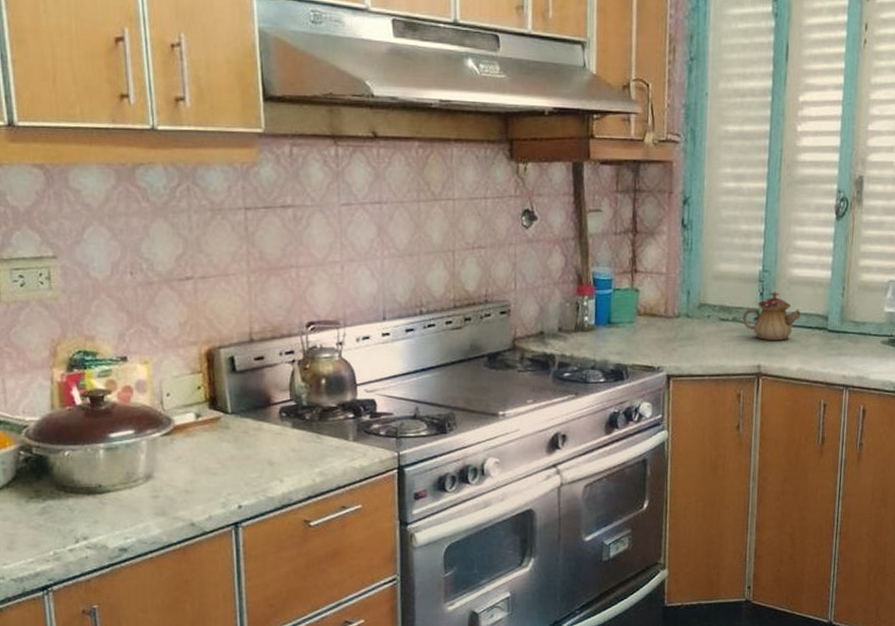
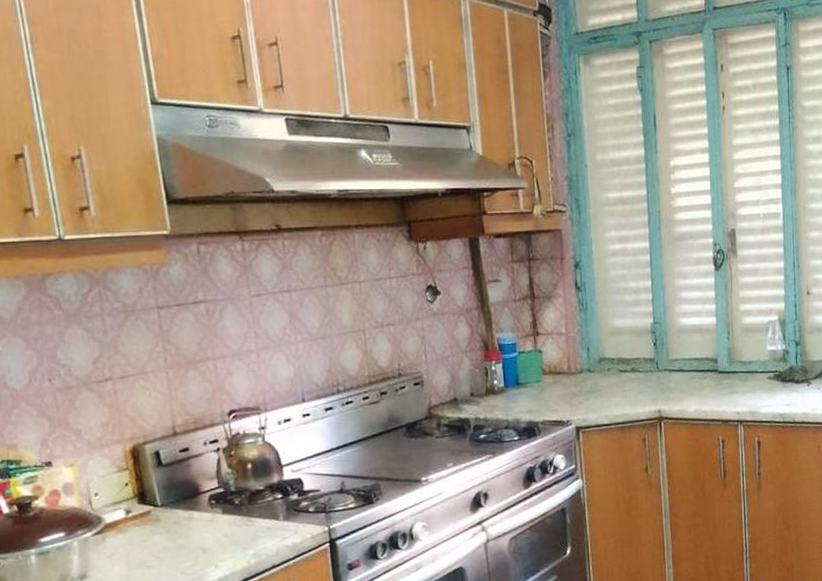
teapot: present [742,292,801,340] -> none [640,341,693,386]

